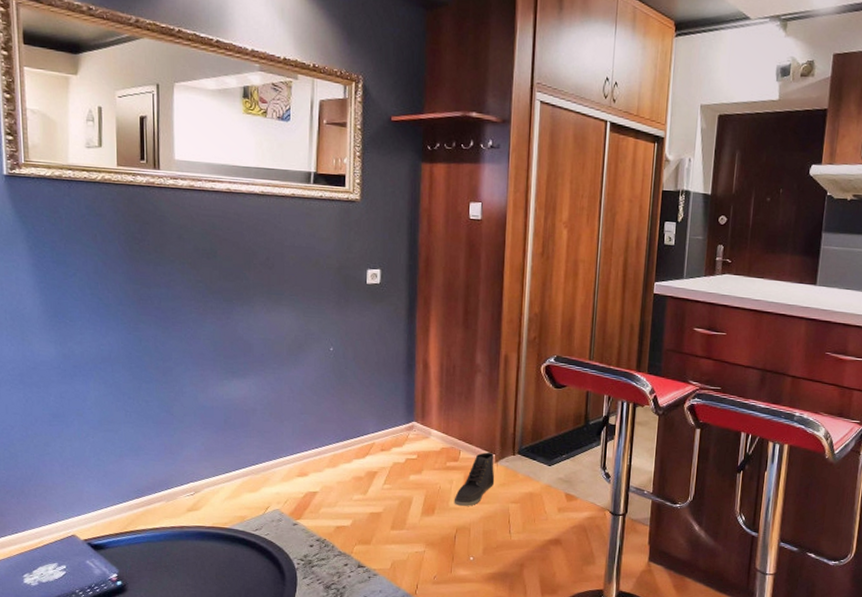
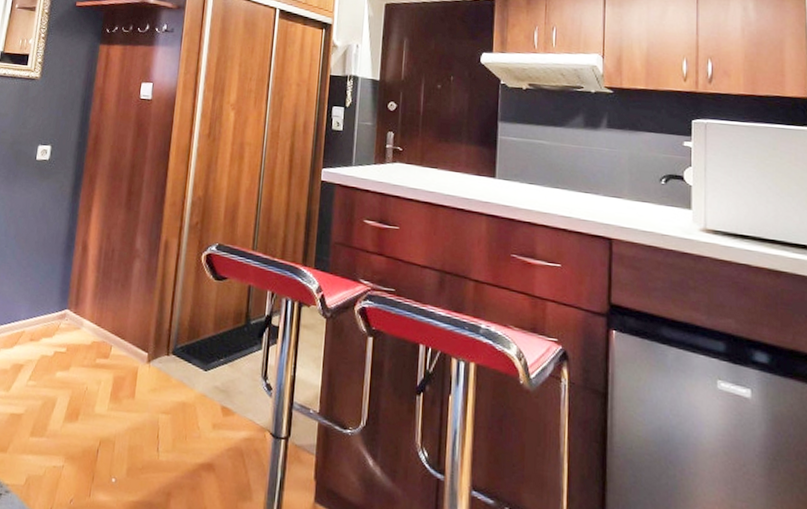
sneaker: present [454,452,495,506] -> none [100,349,147,414]

